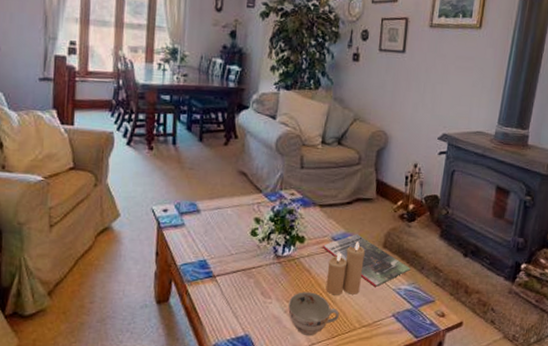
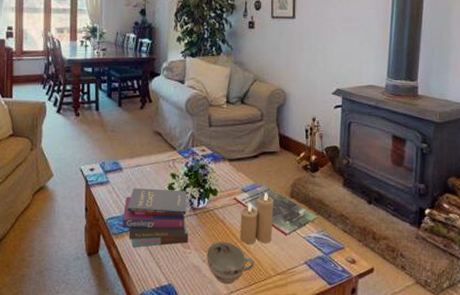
books: none [198,232,271,296] -> present [123,188,189,248]

